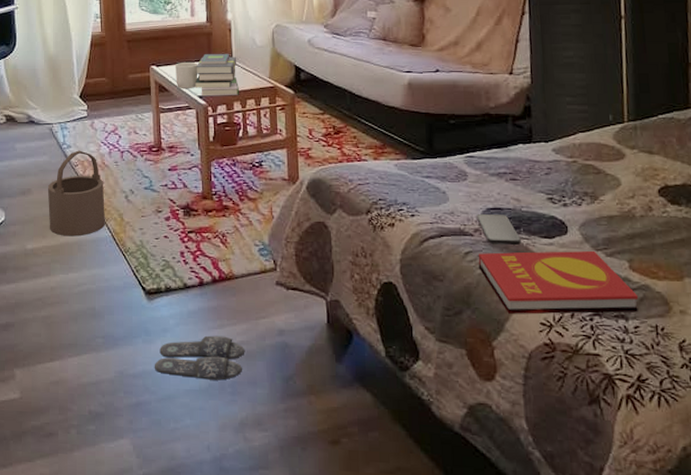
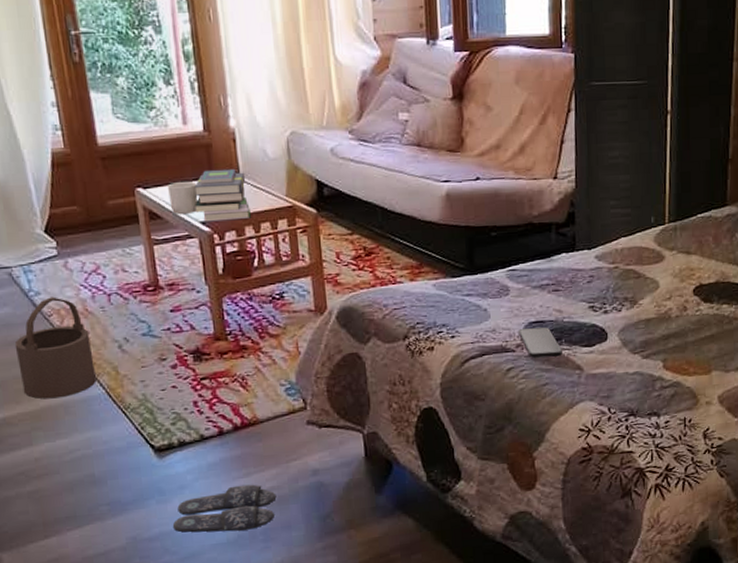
book: present [478,250,639,315] -> none [519,354,670,425]

